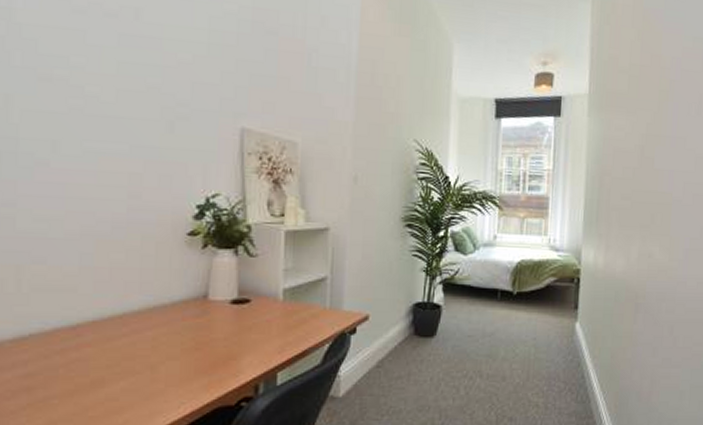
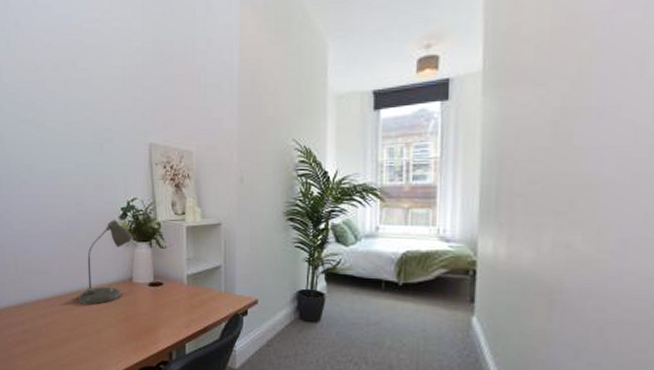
desk lamp: none [122,220,212,331] -> present [78,220,133,305]

